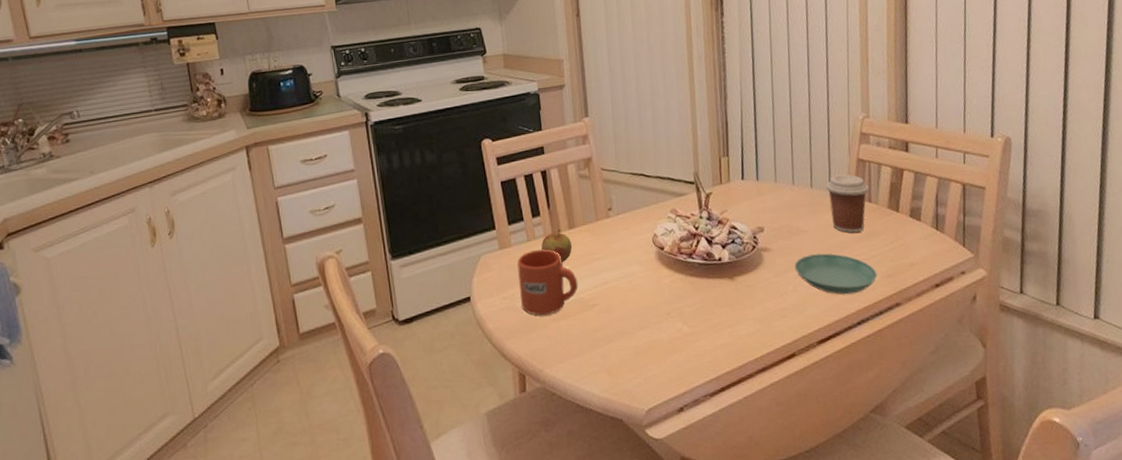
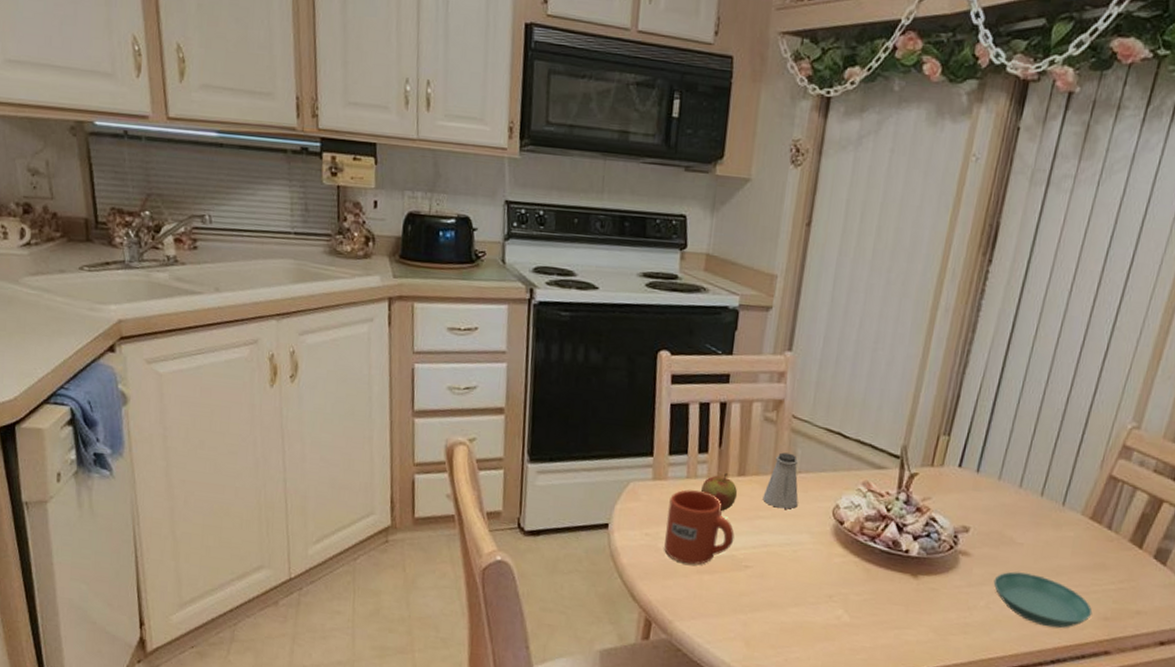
saltshaker: none [593,200,623,249] -> present [763,452,799,509]
coffee cup: present [825,174,870,233] -> none [1055,487,1114,561]

